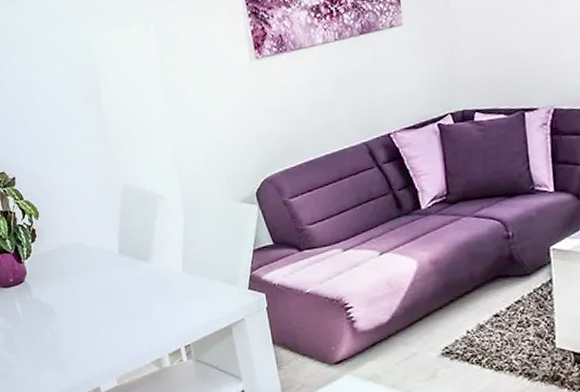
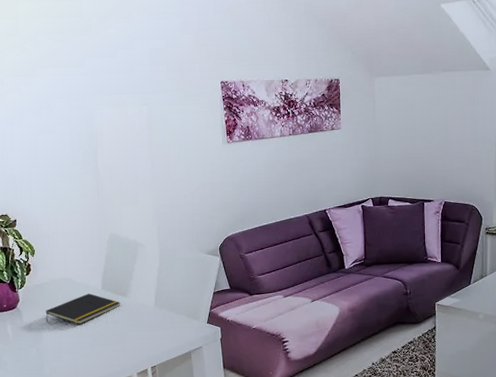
notepad: none [56,260,143,298] -> present [45,293,121,324]

